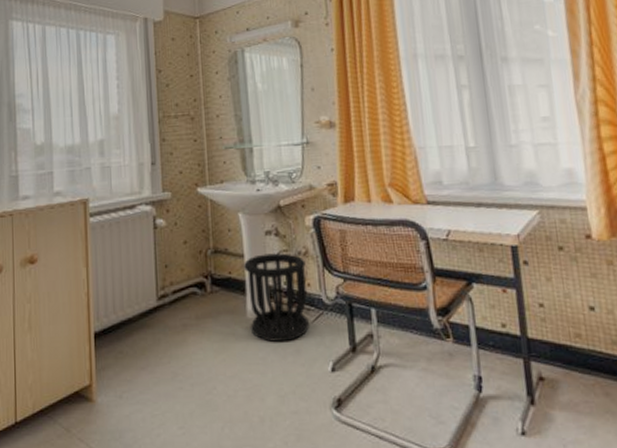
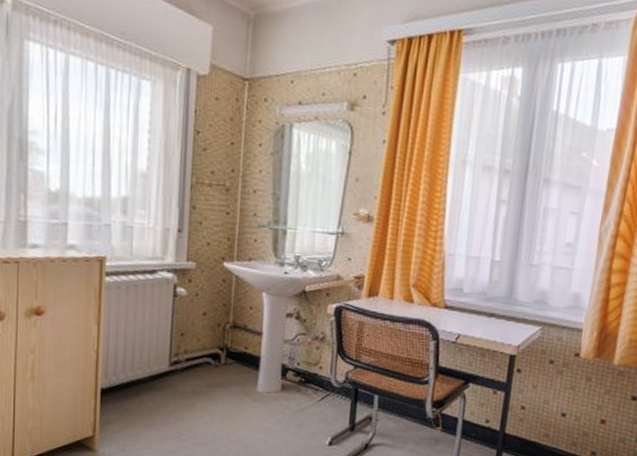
wastebasket: present [243,253,309,342] -> none [258,334,321,415]

